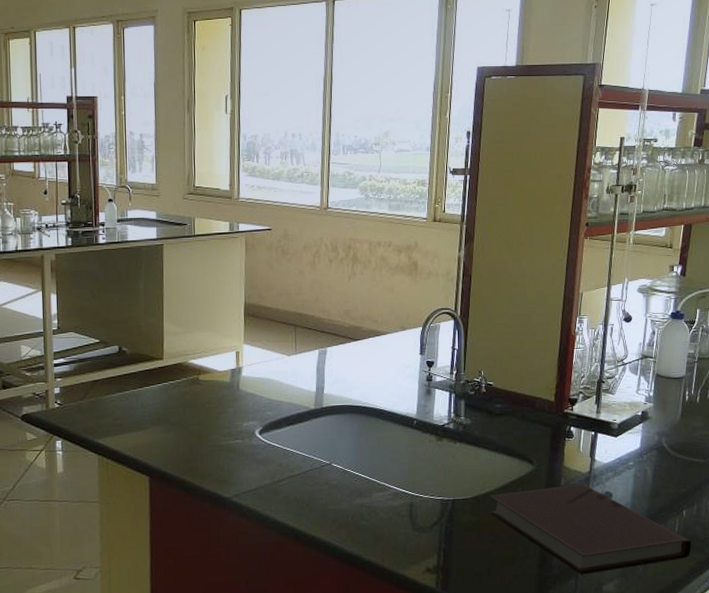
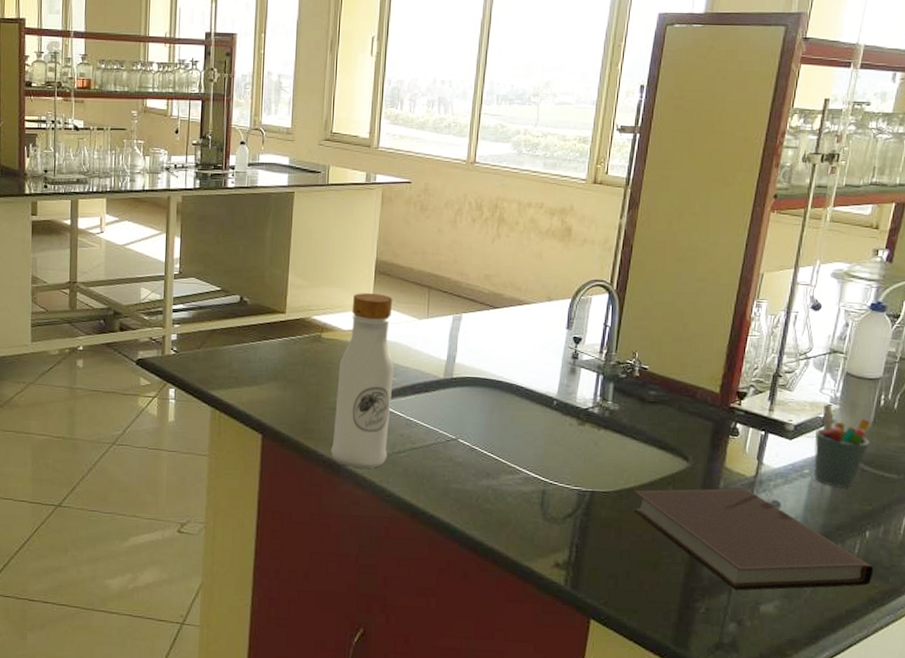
beverage bottle: none [216,335,269,499] -> present [331,293,394,468]
pen holder: none [635,402,680,475] -> present [814,403,870,488]

